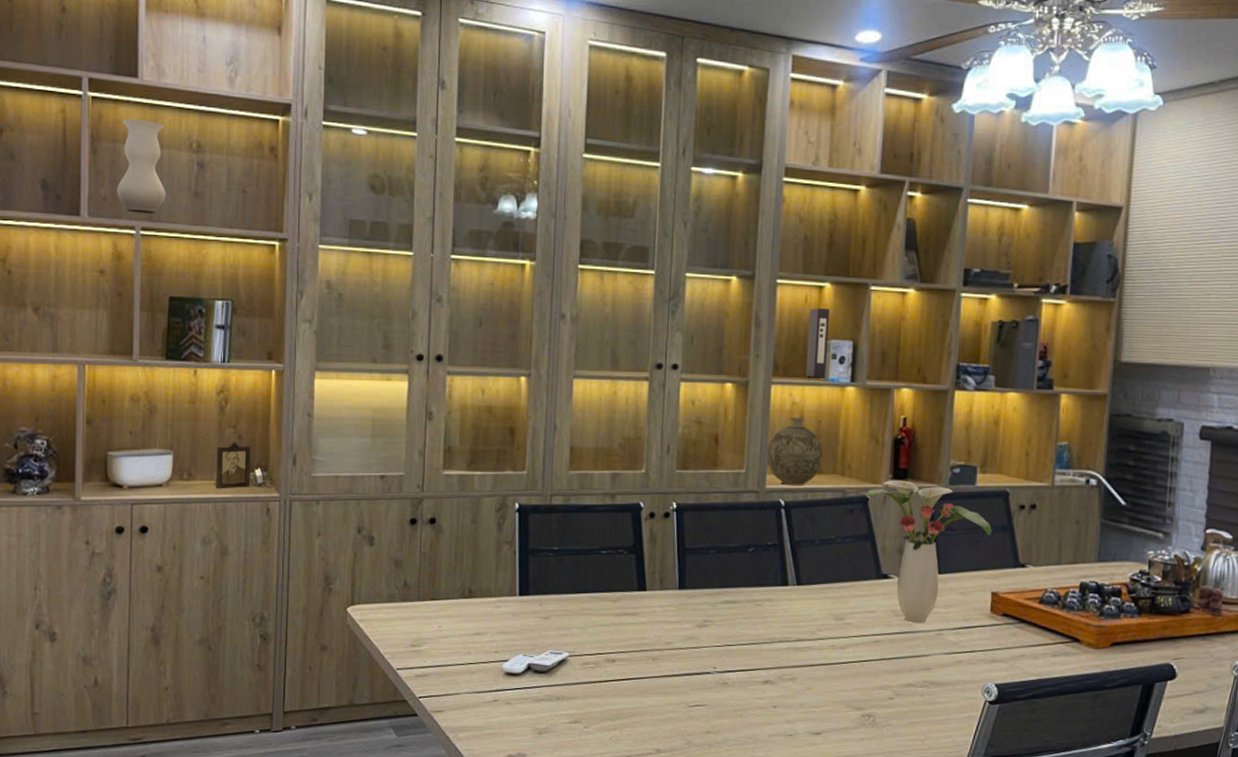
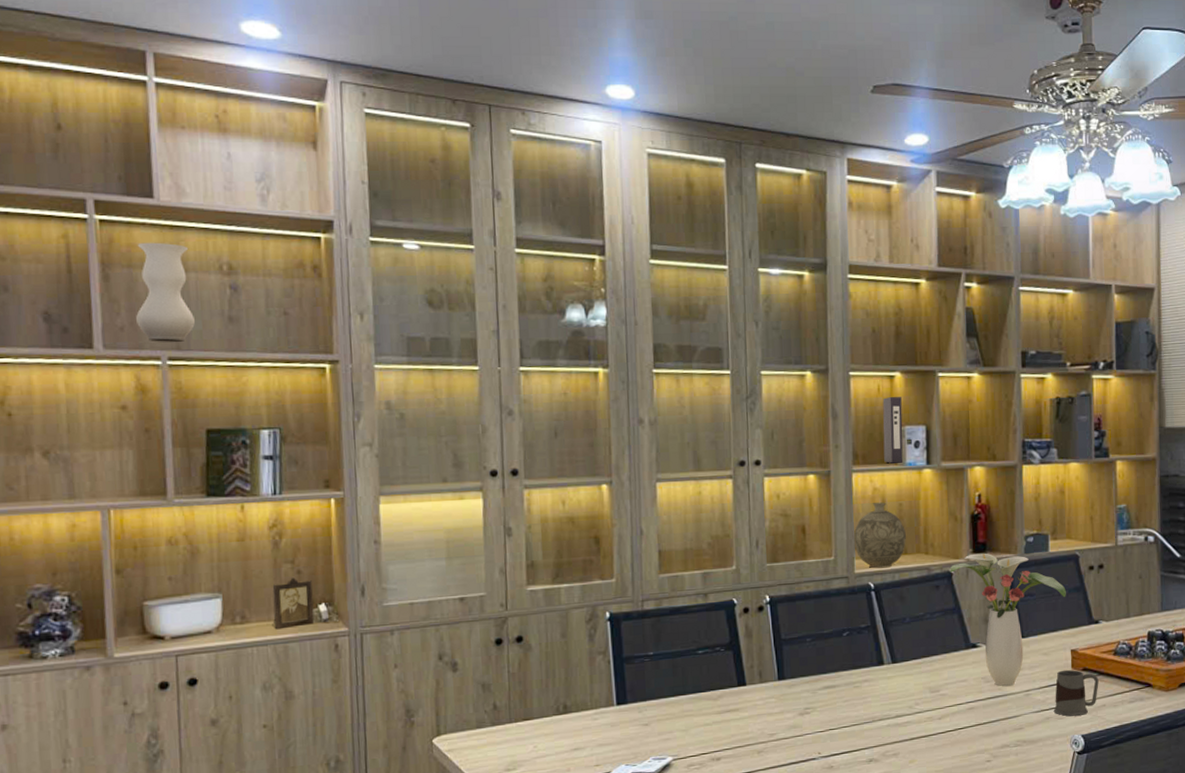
mug: none [966,613,1020,663] -> present [1053,669,1099,717]

